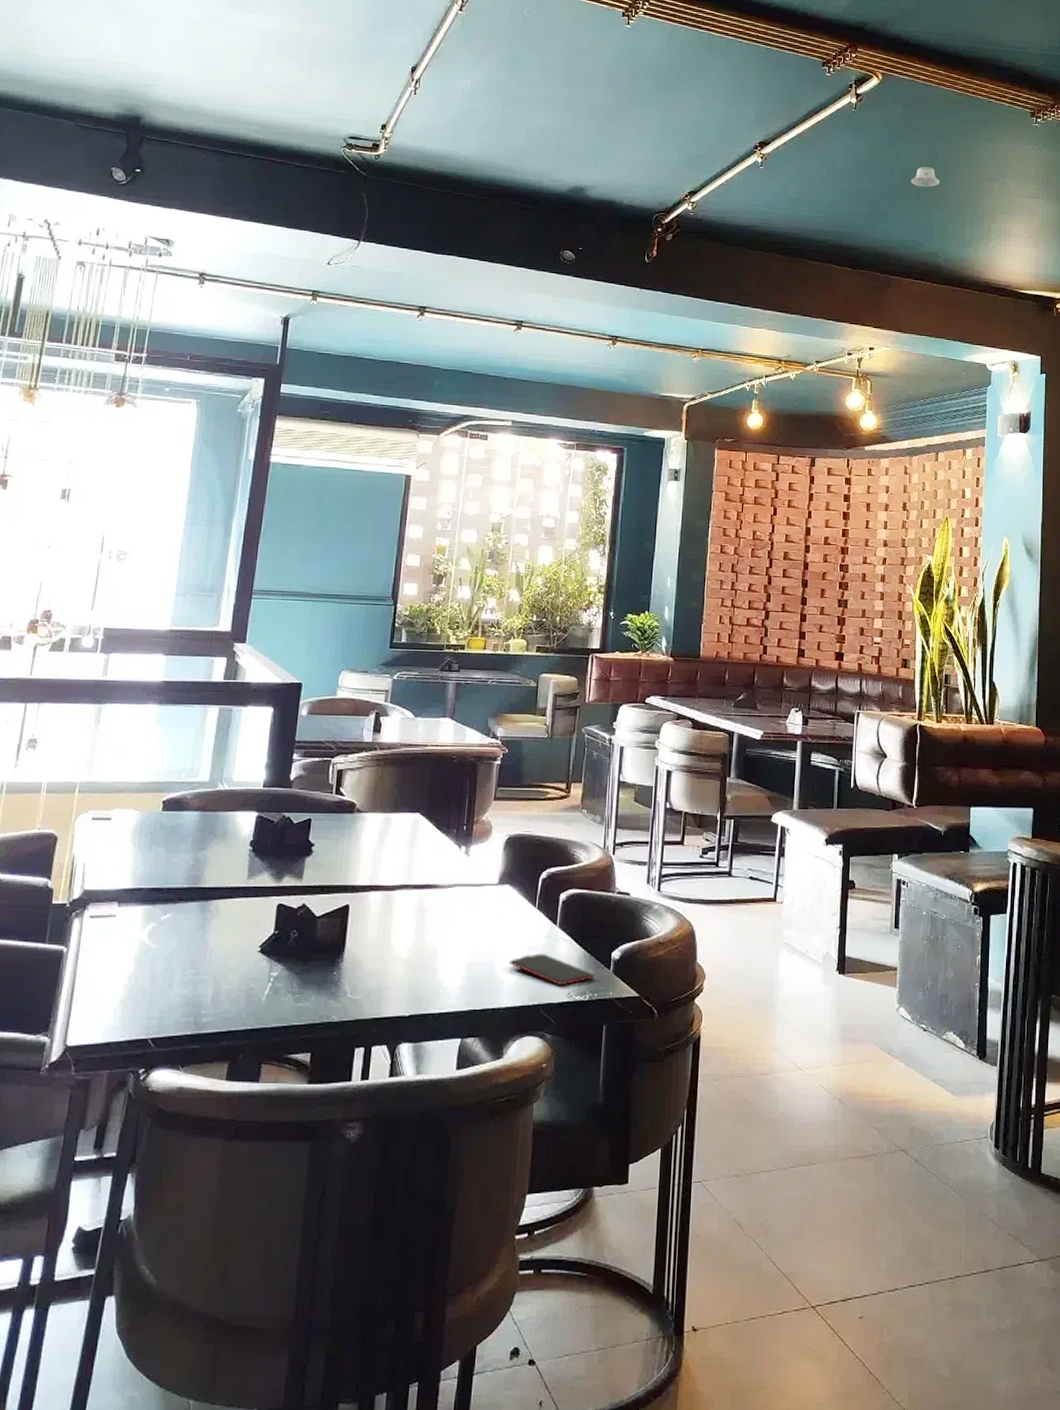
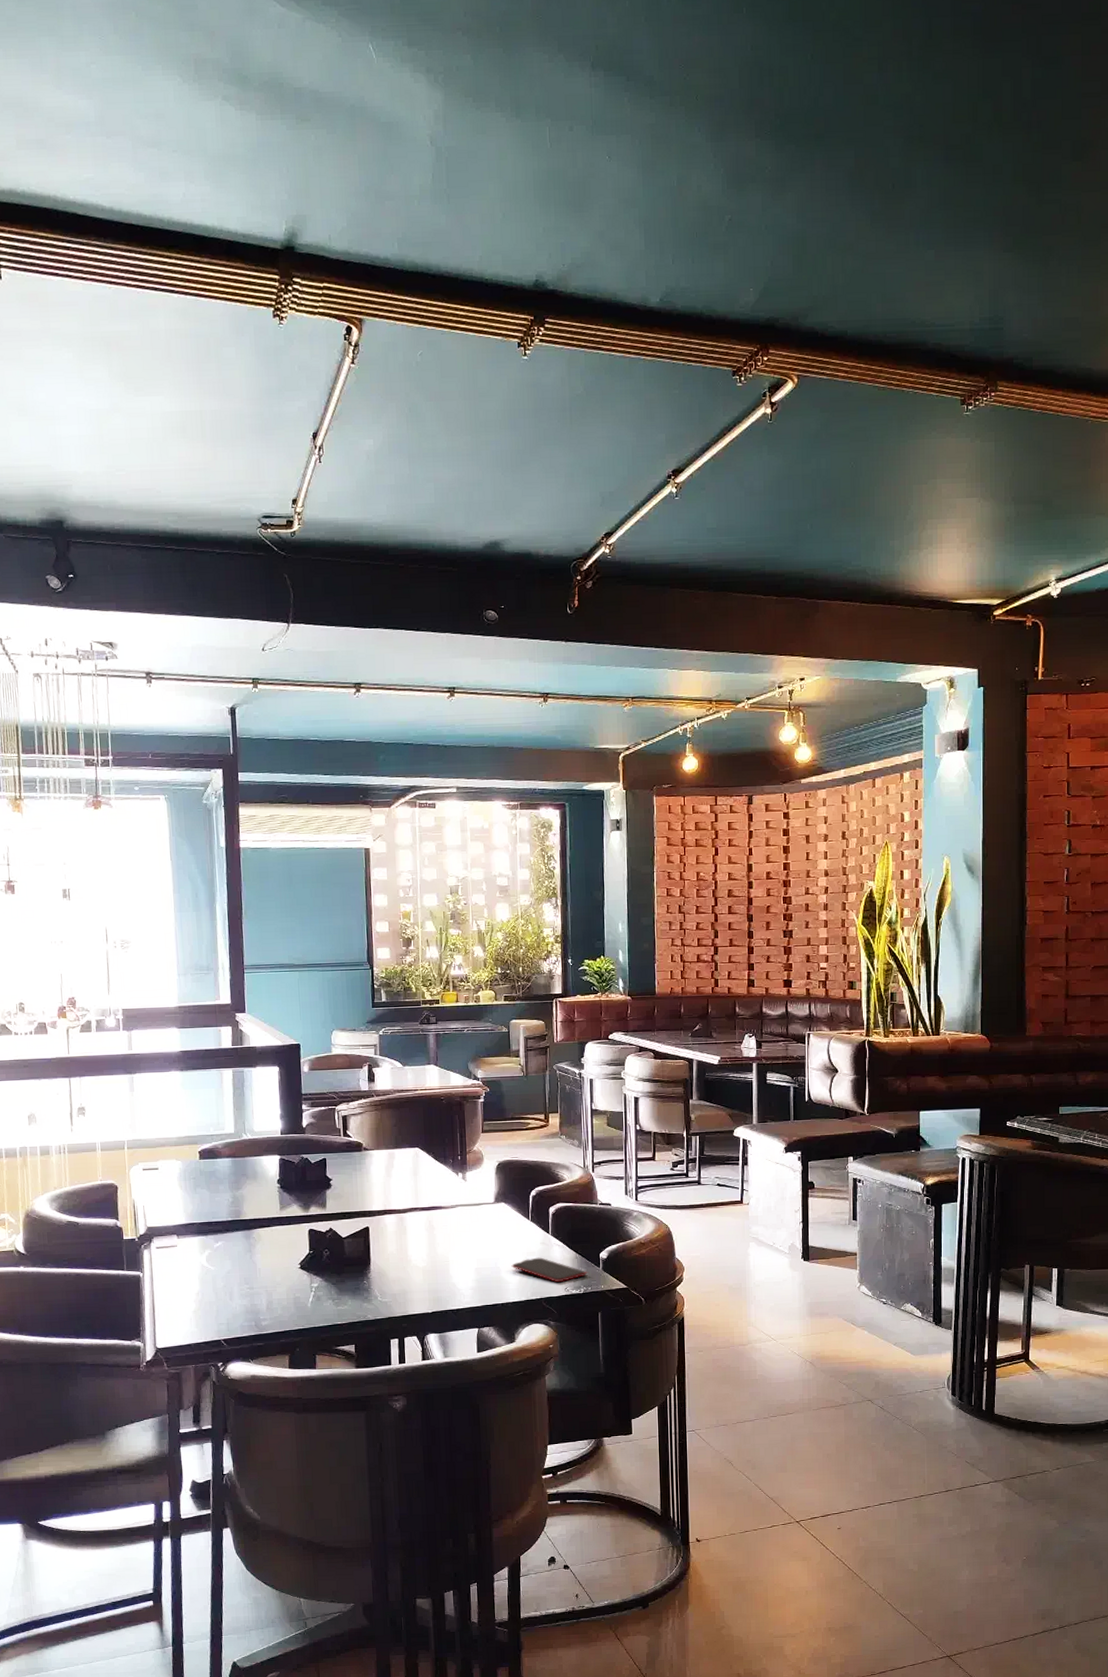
recessed light: present [910,166,940,187] -> none [834,476,865,499]

